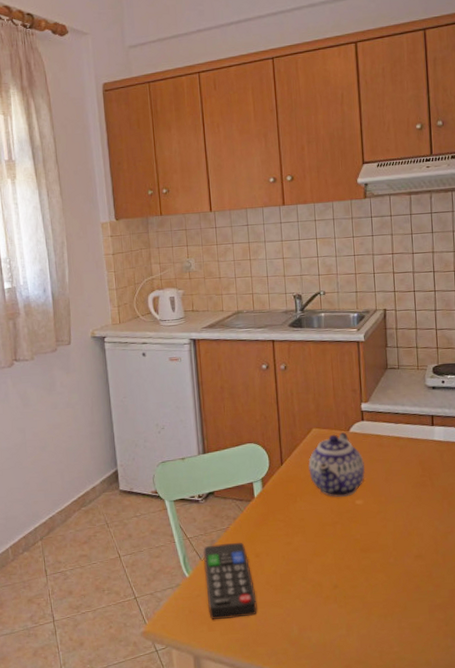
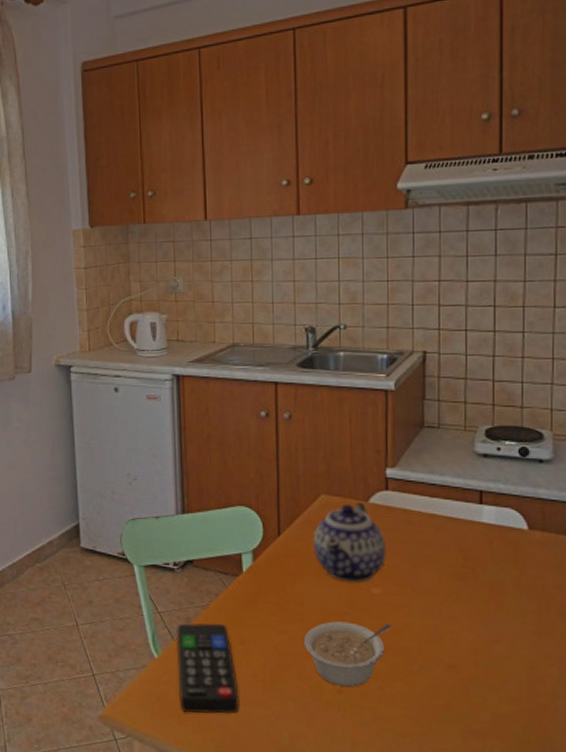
legume: none [305,527,372,582] -> present [303,621,391,687]

